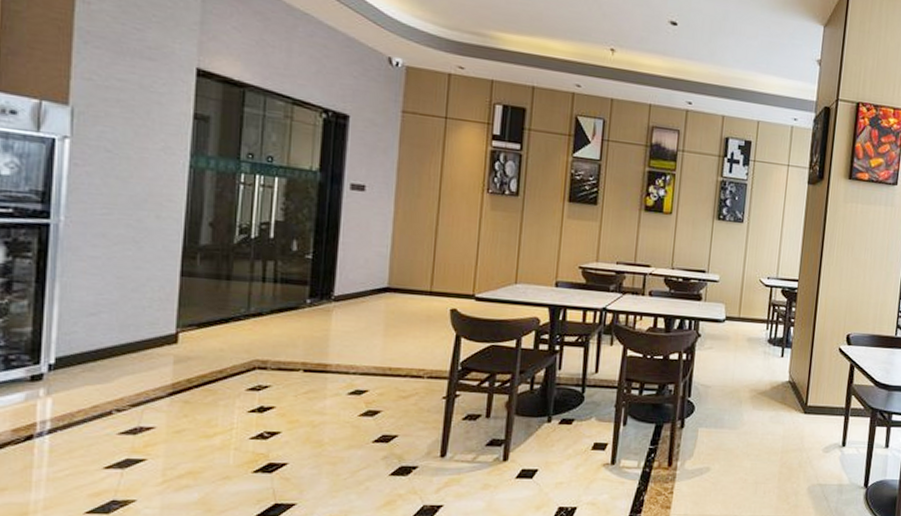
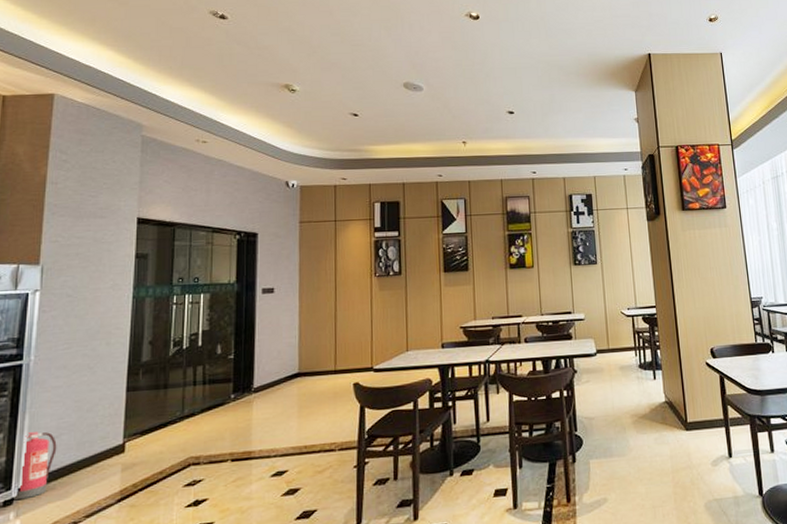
fire extinguisher: none [43,304,95,377] -> present [14,432,57,501]

